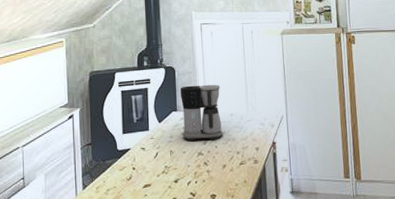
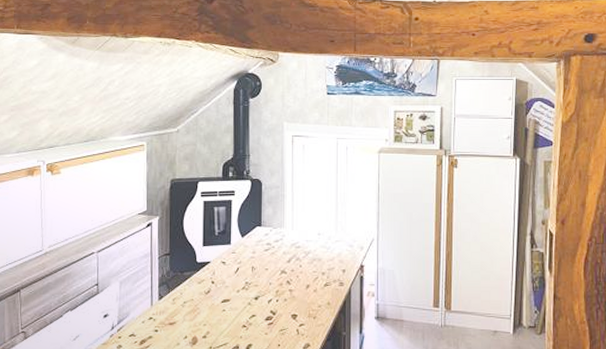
coffee maker: present [180,84,223,141] -> none [266,200,309,259]

